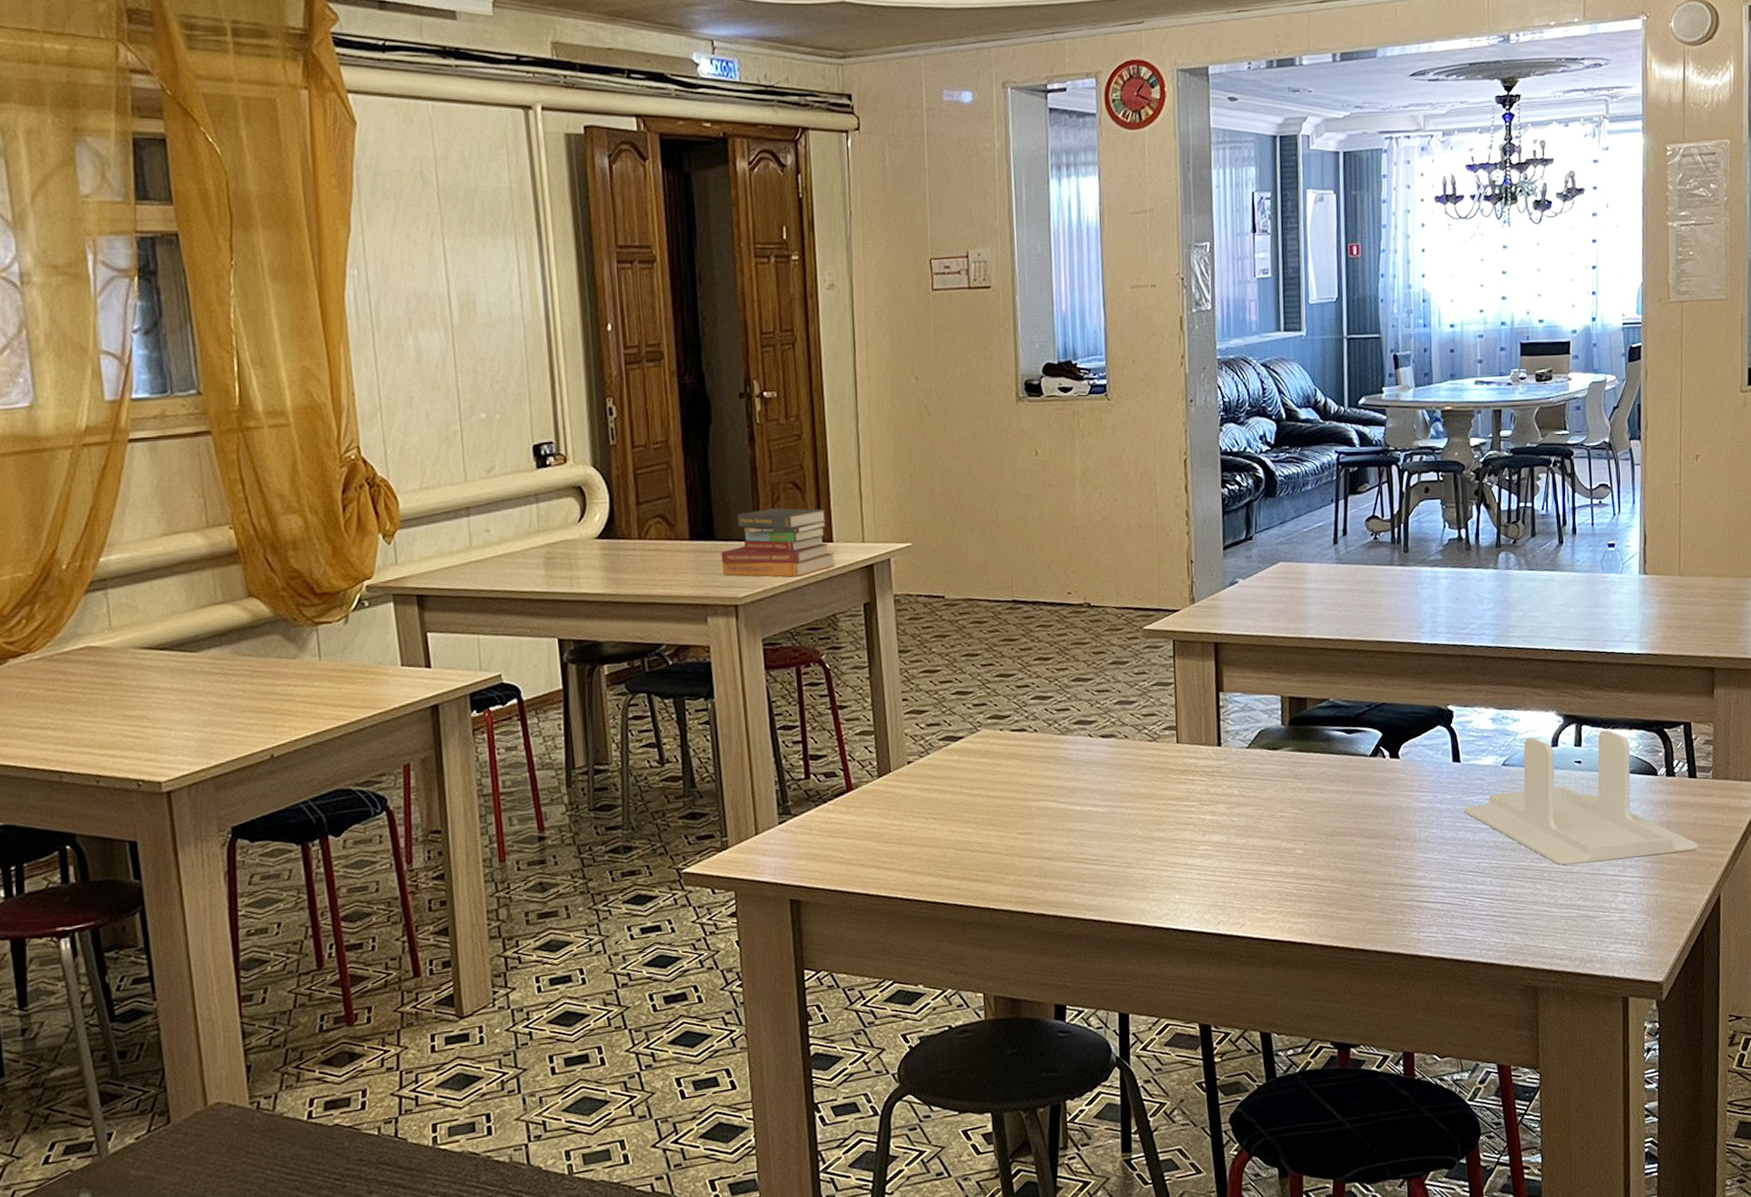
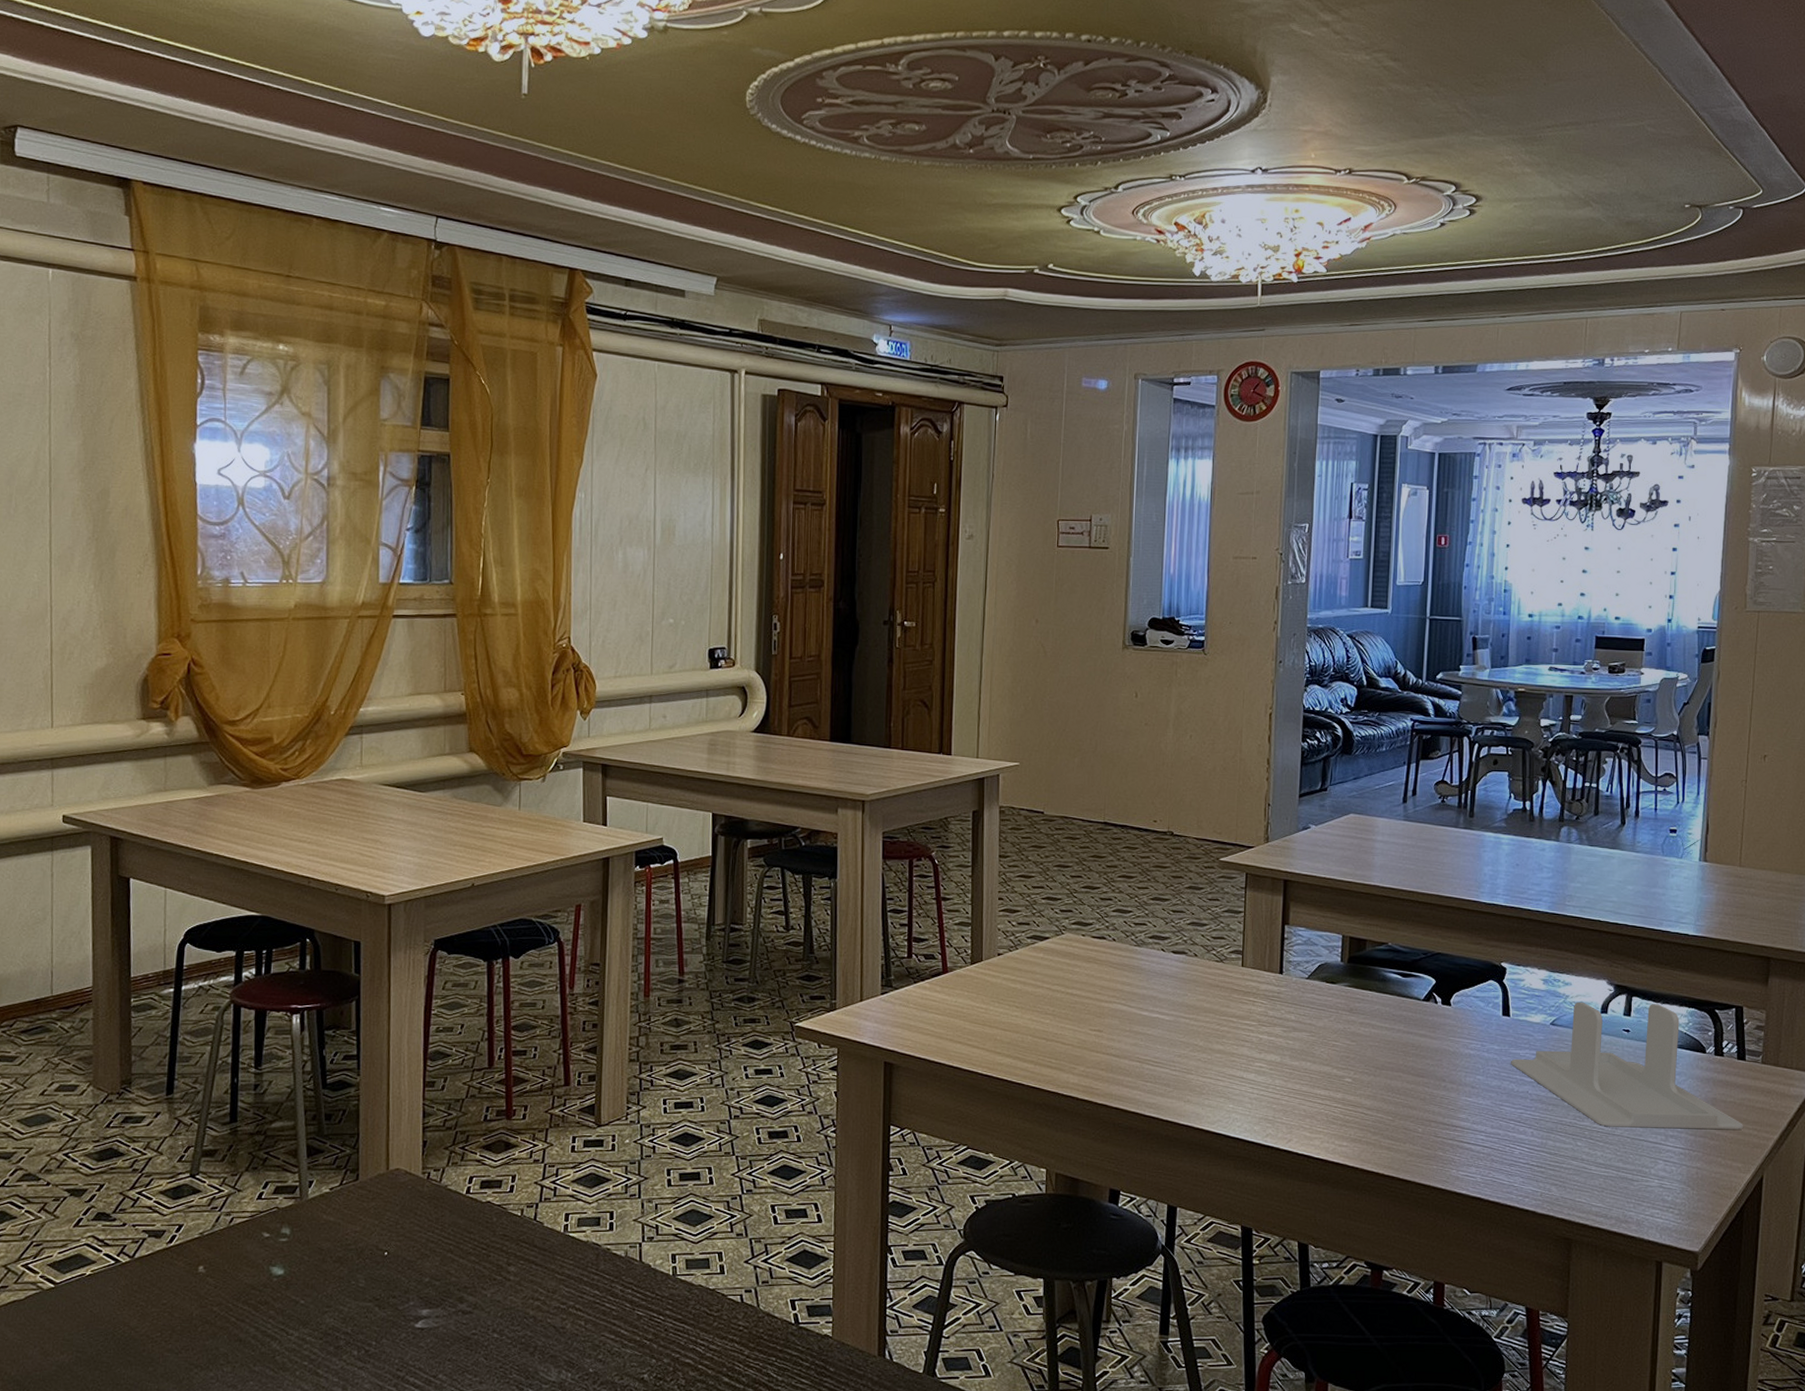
books: present [721,507,836,577] -> none [854,720,952,782]

